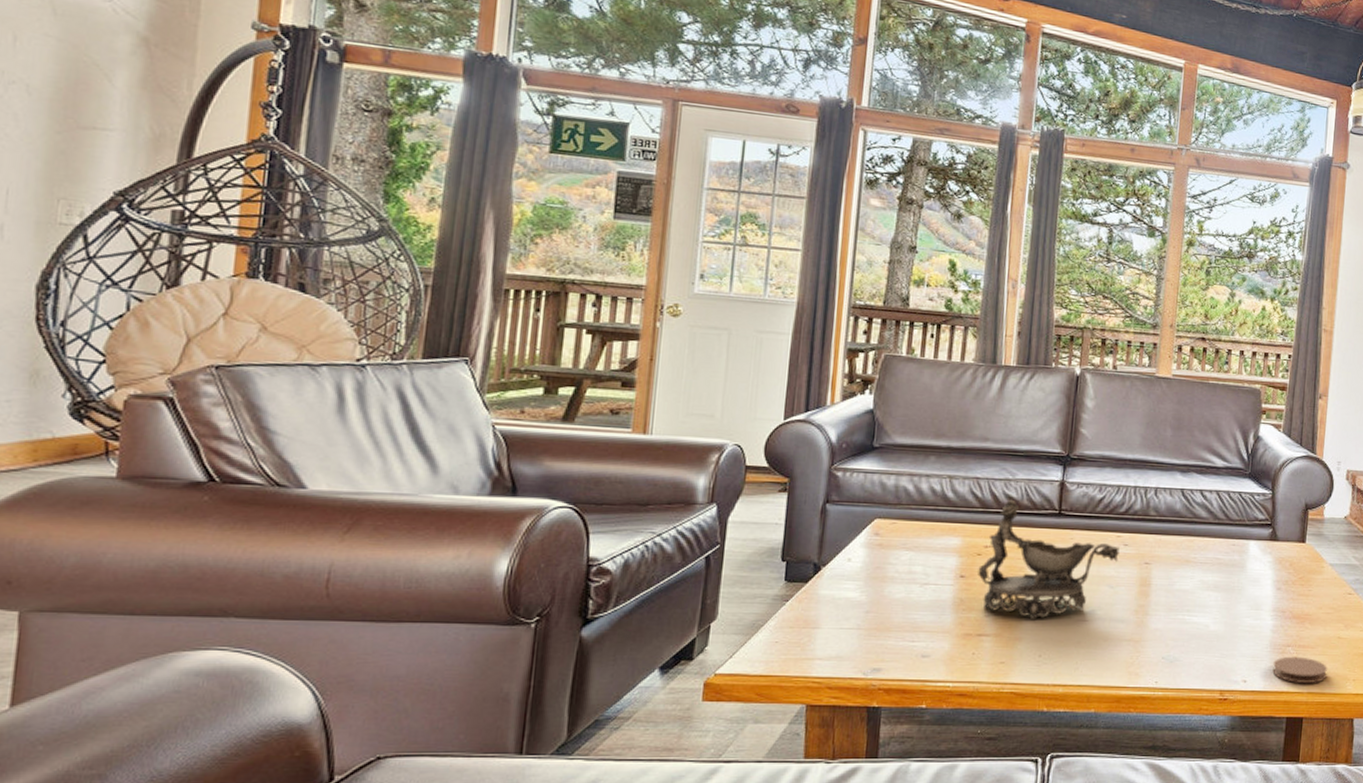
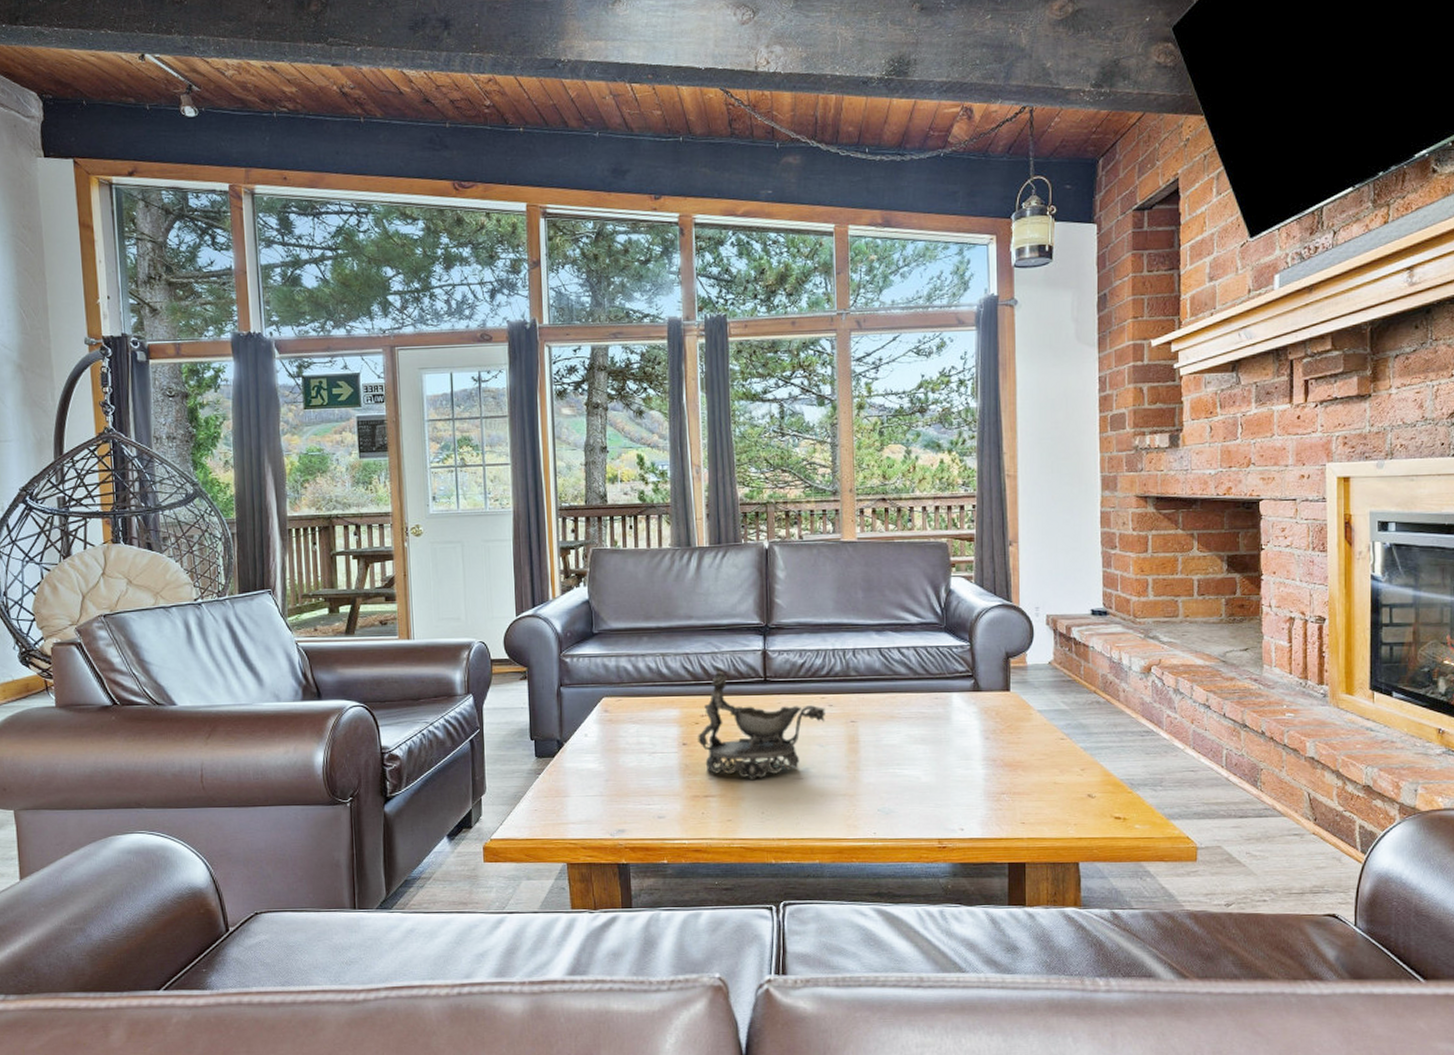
coaster: present [1272,656,1327,683] -> none [989,803,1046,829]

